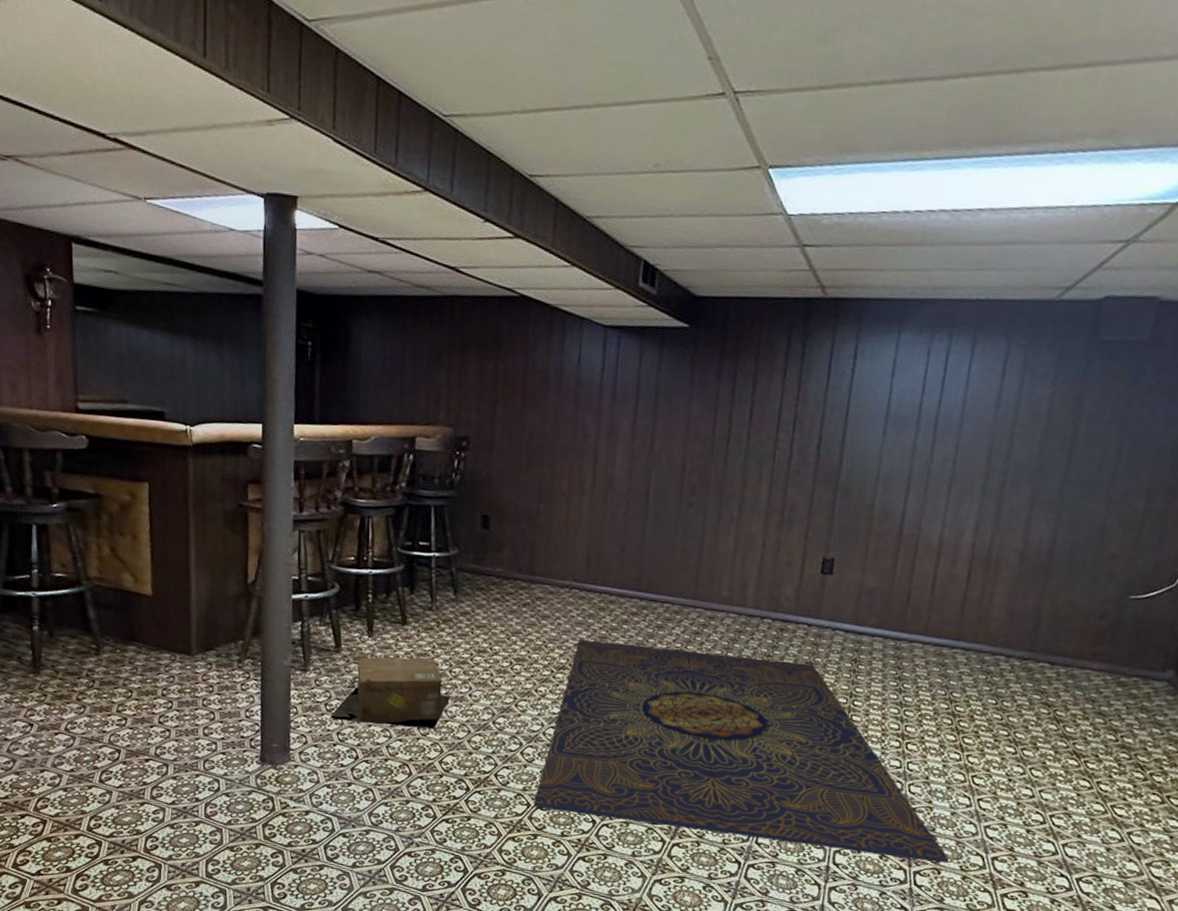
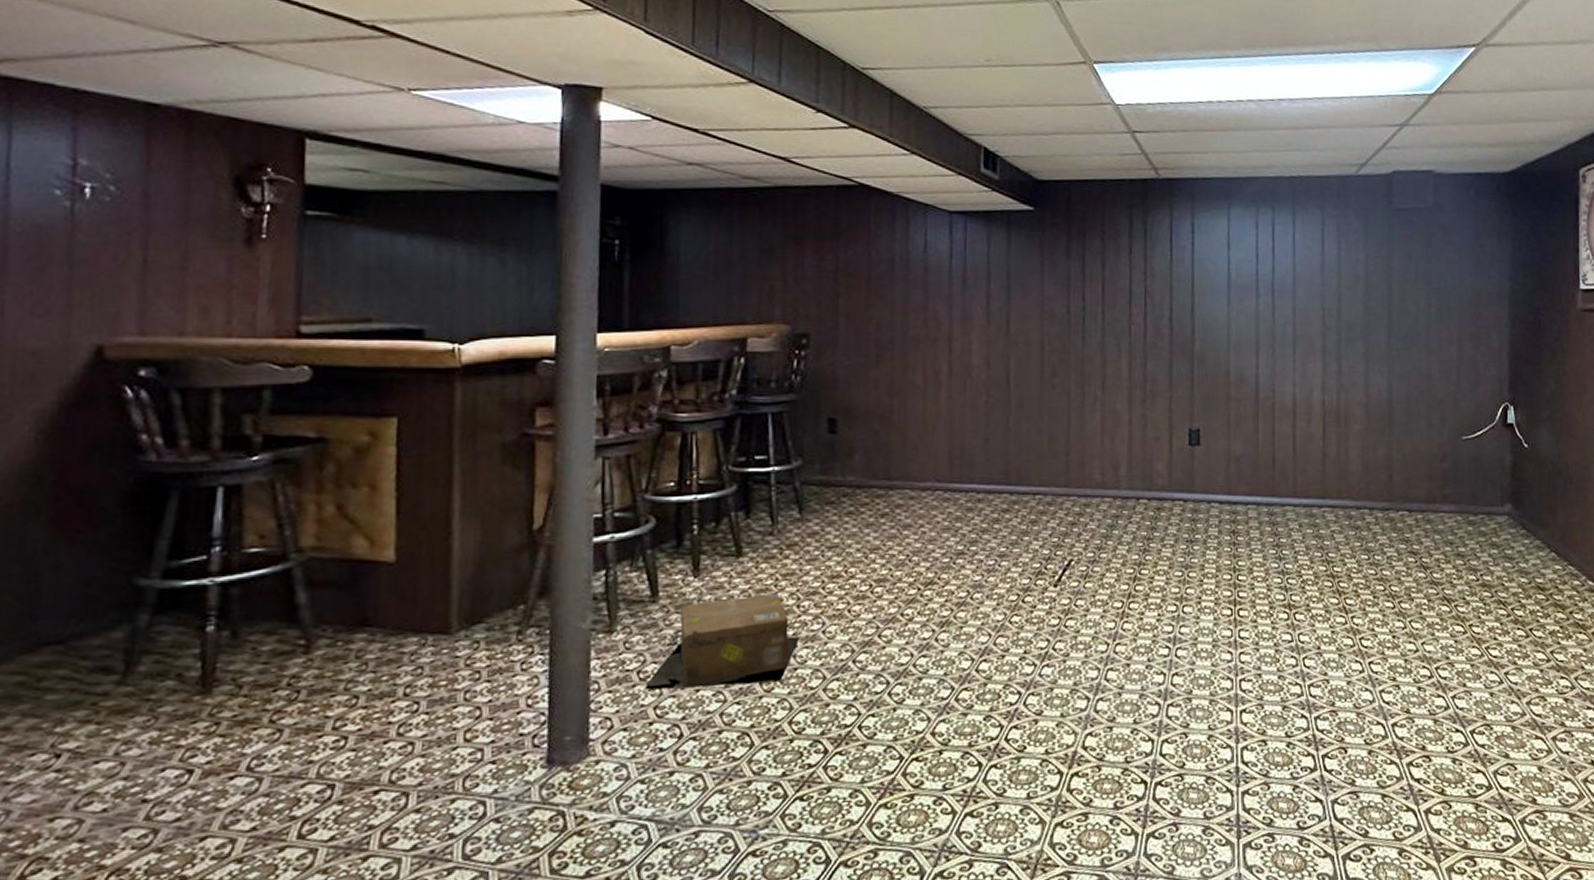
area rug: present [533,639,949,864] -> none [907,542,1353,759]

